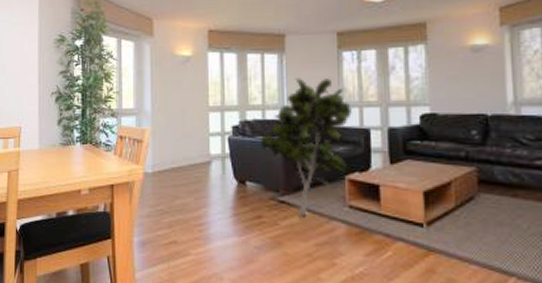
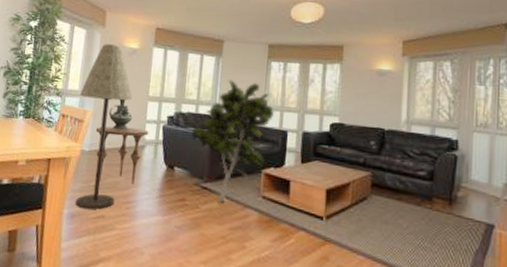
floor lamp: none [136,54,192,236] -> present [75,44,133,210]
side table: none [156,143,214,205] -> present [95,126,149,184]
decorative urn: none [168,112,194,147] -> present [109,98,132,130]

